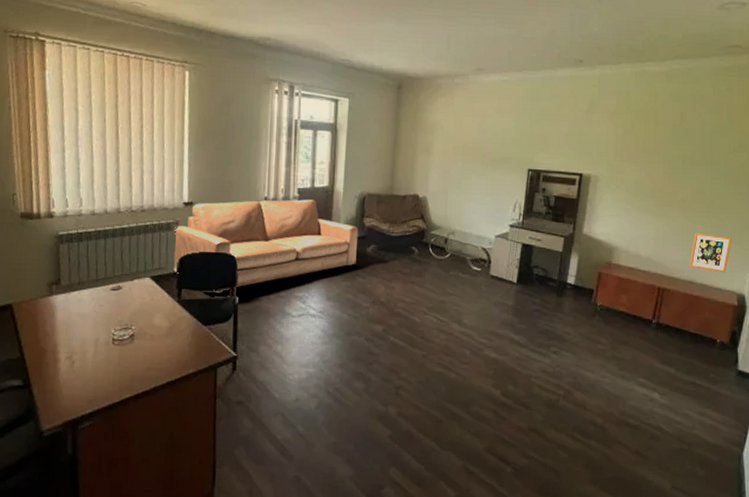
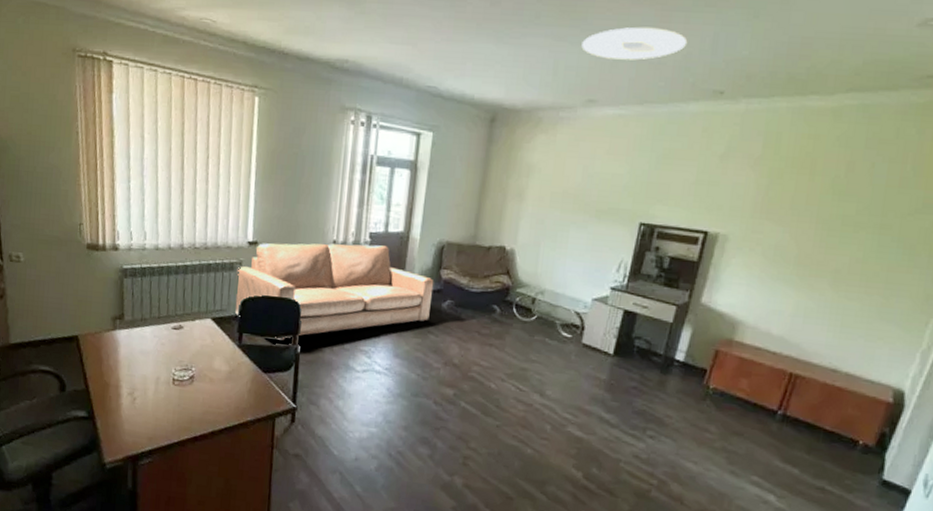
ceiling light: none [468,9,551,36] -> present [581,26,688,61]
picture frame: present [689,232,731,273] -> none [834,310,896,363]

